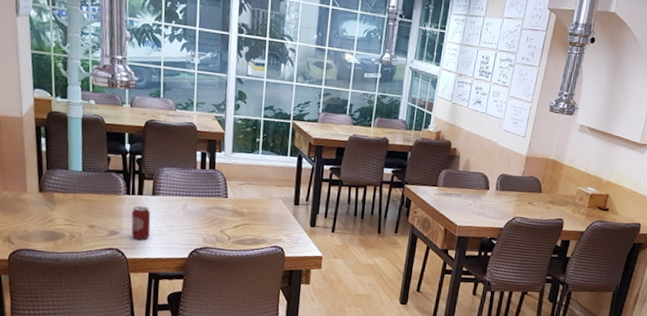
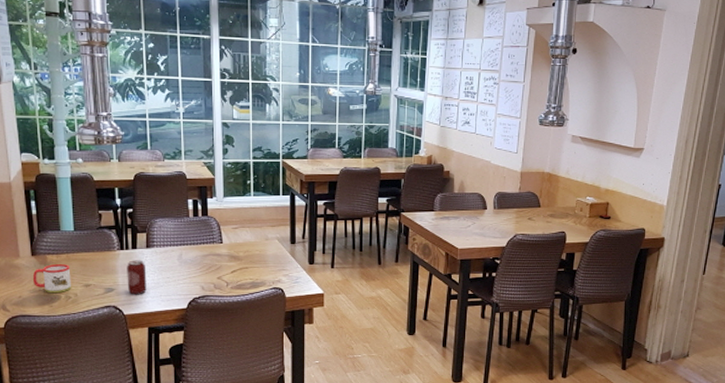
mug: none [38,202,77,231] -> present [32,263,71,294]

